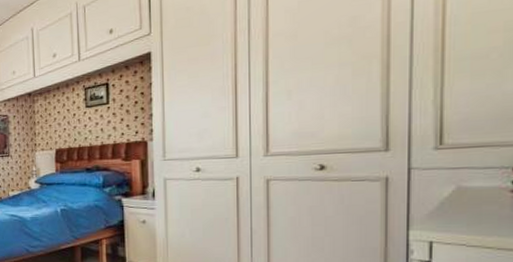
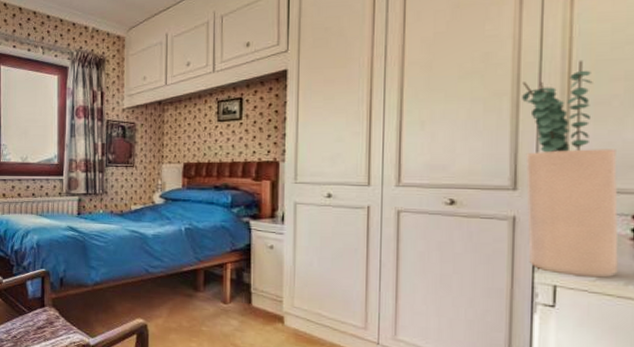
vase: none [393,14,499,231] -> present [522,60,619,278]

